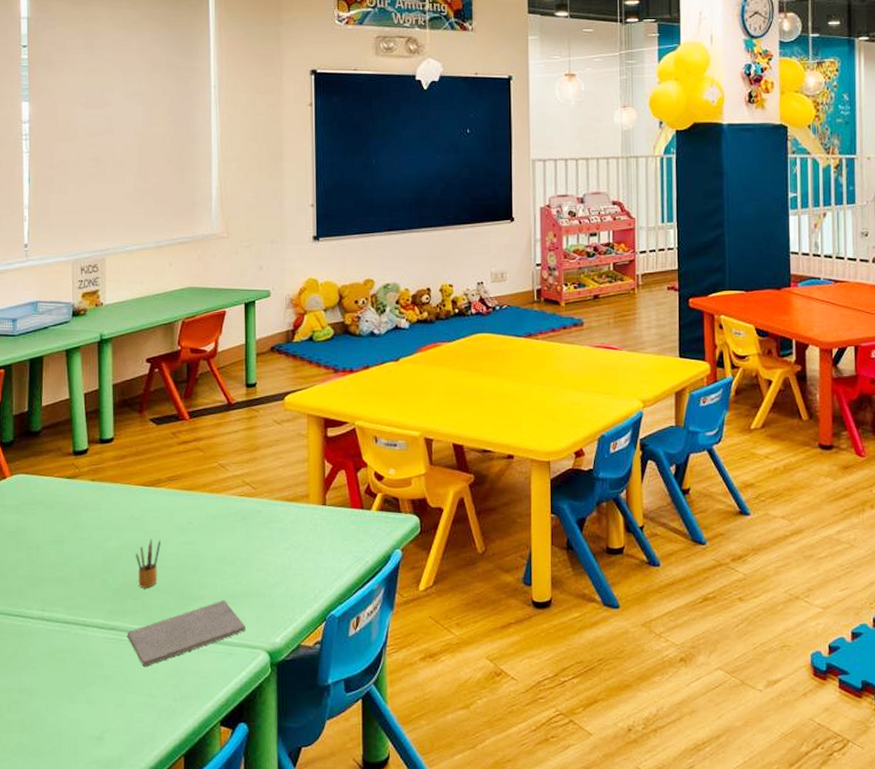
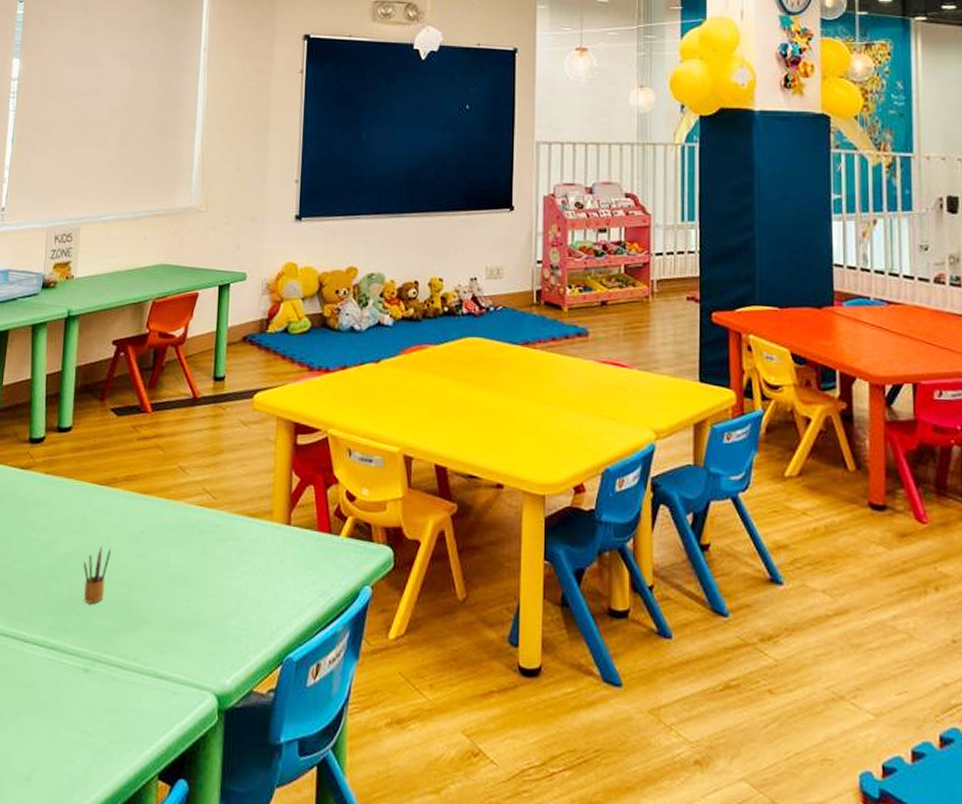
notepad: present [126,599,246,668] -> none [66,626,194,698]

